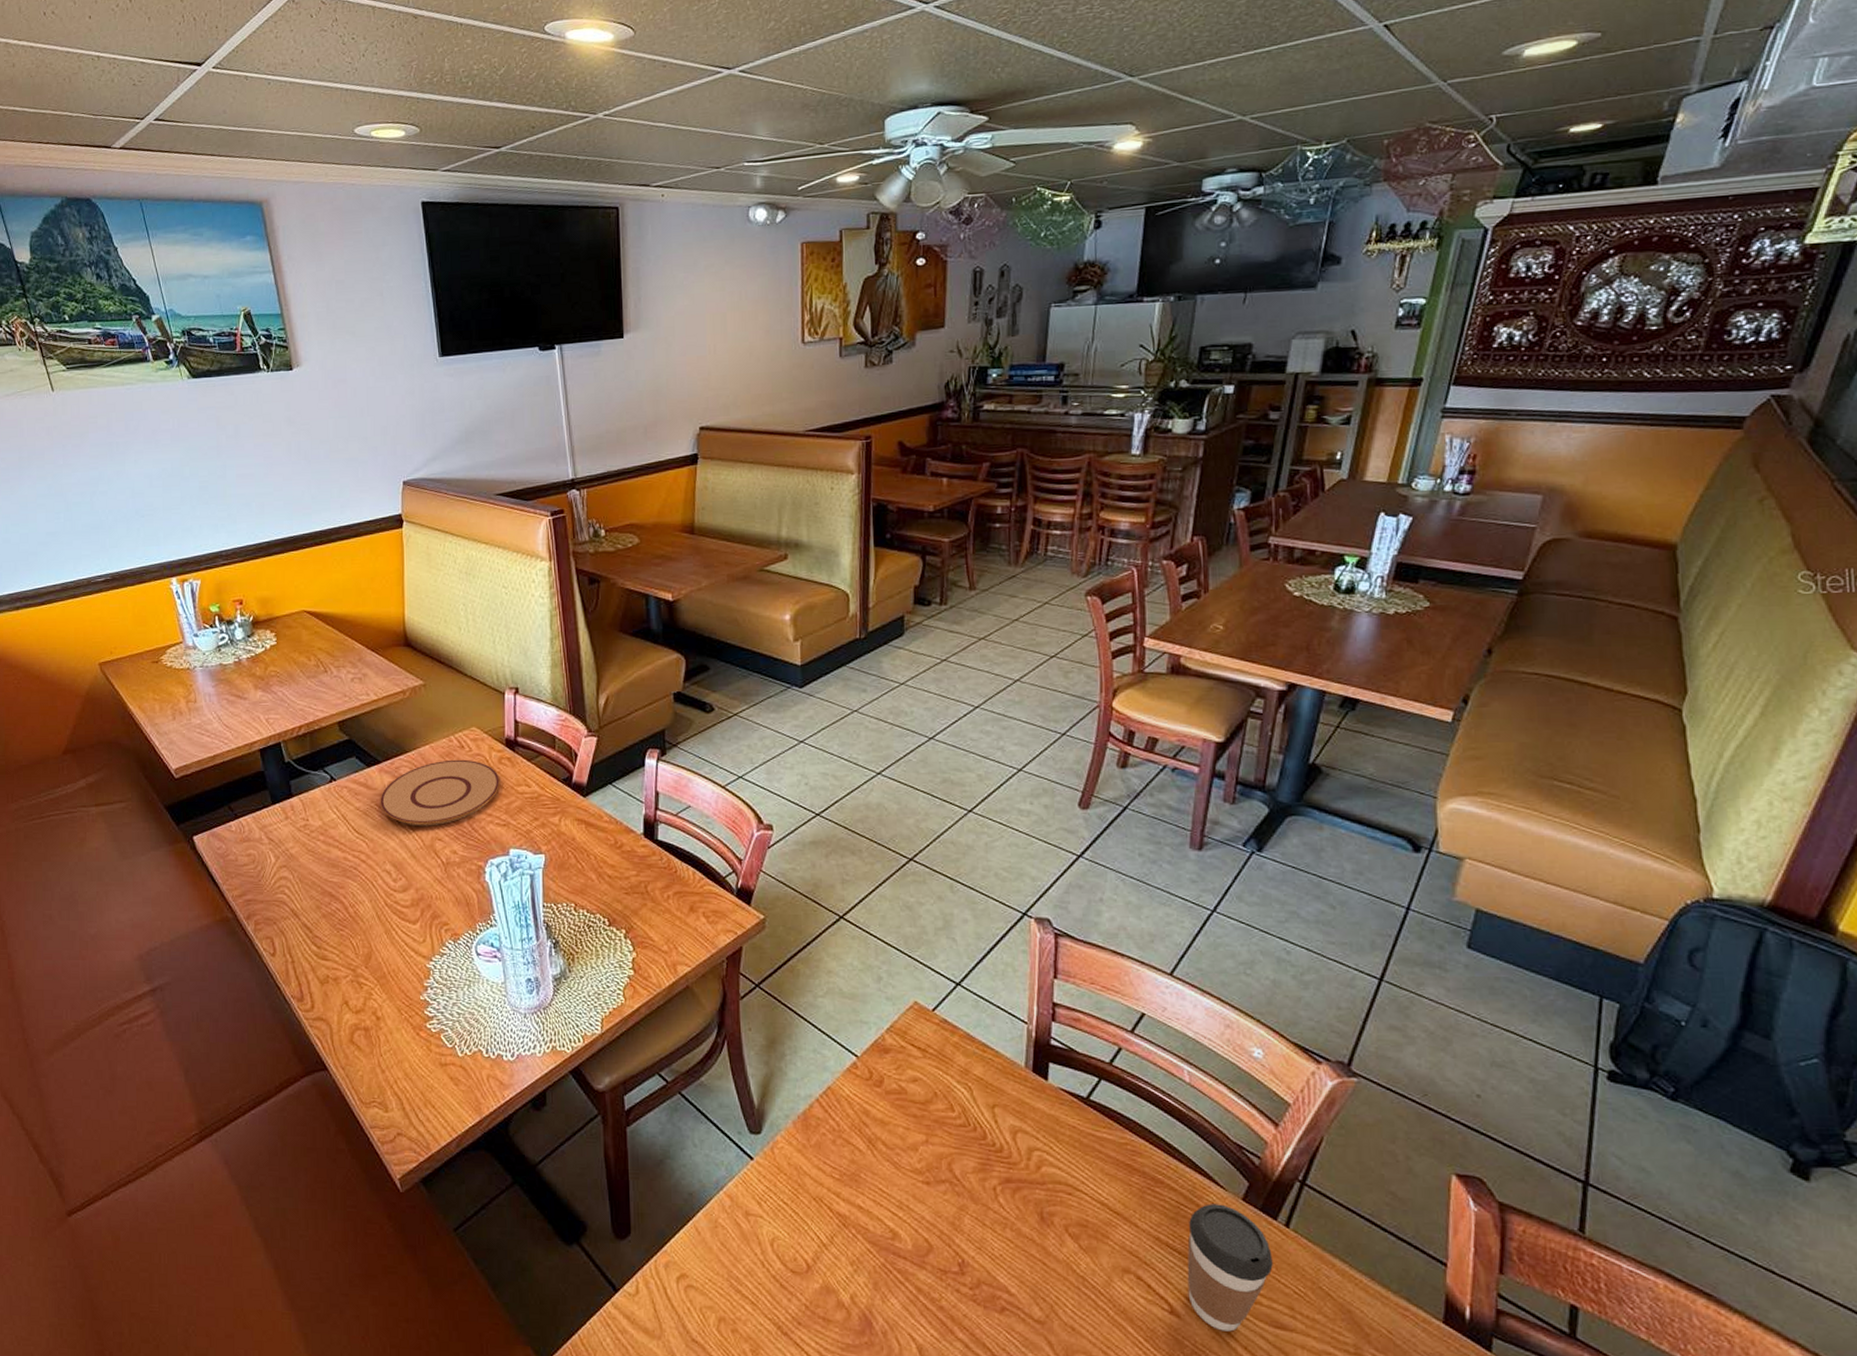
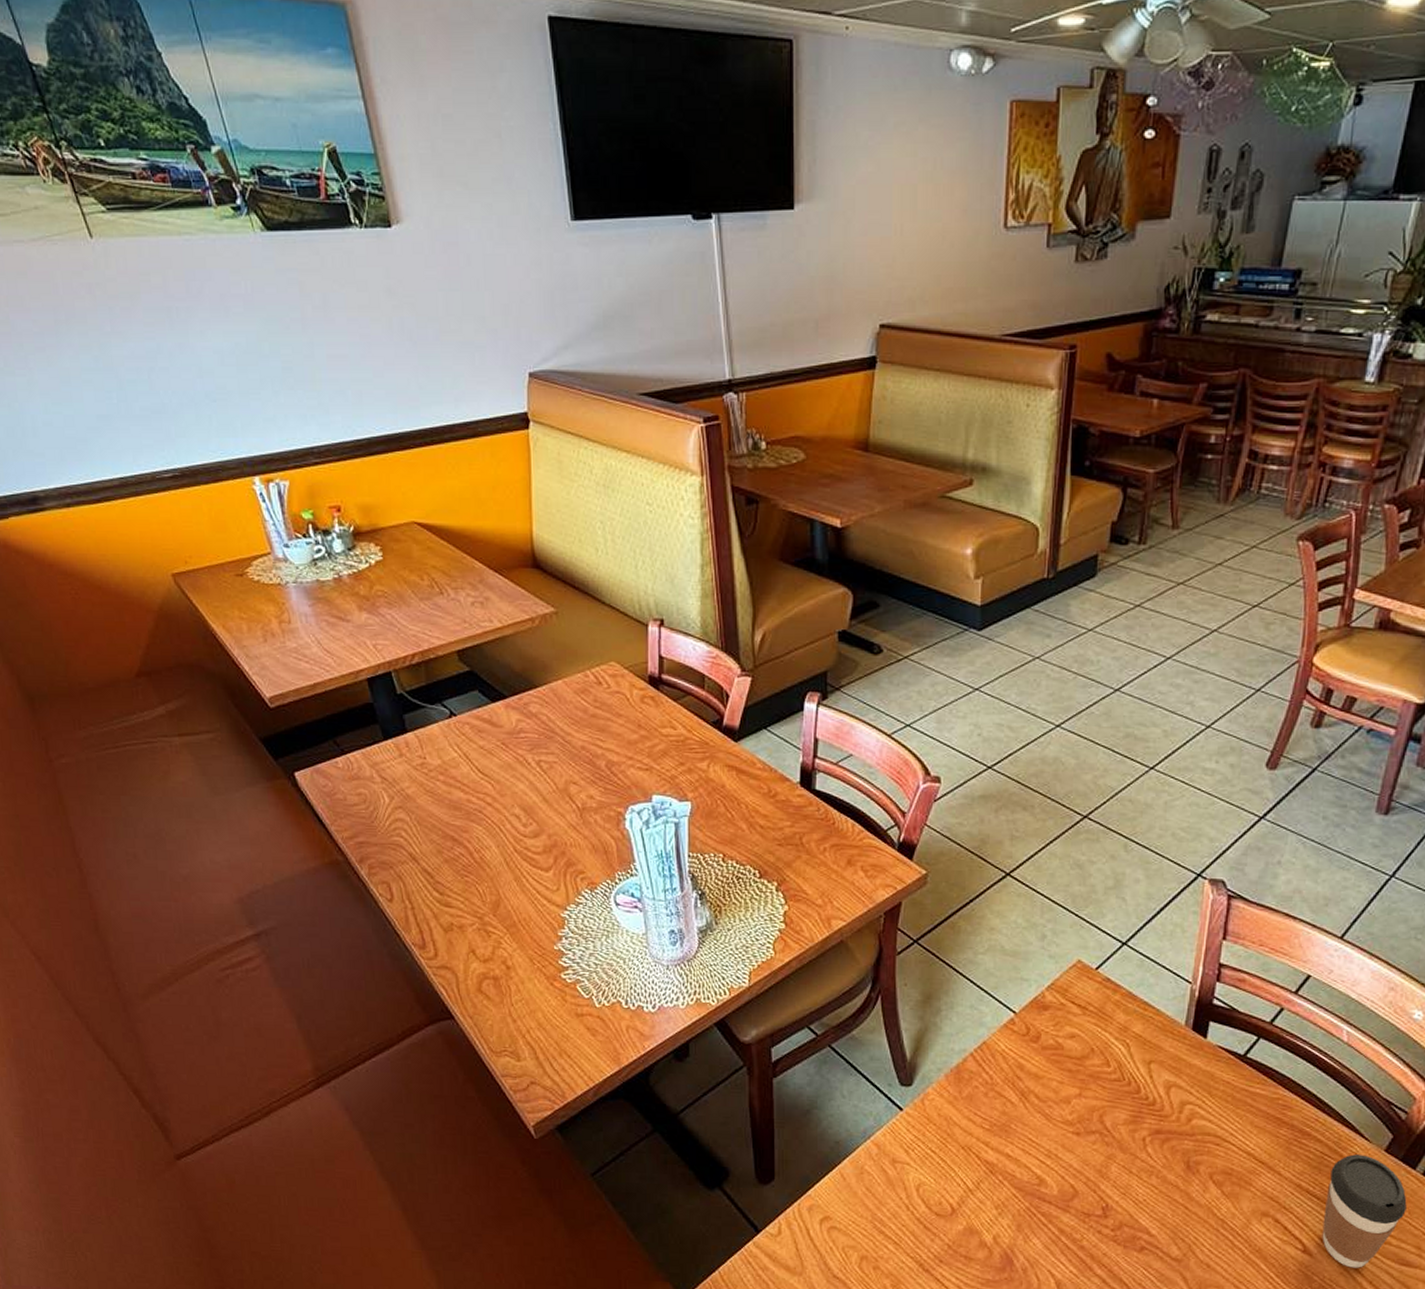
plate: present [380,759,501,826] -> none [507,696,643,769]

